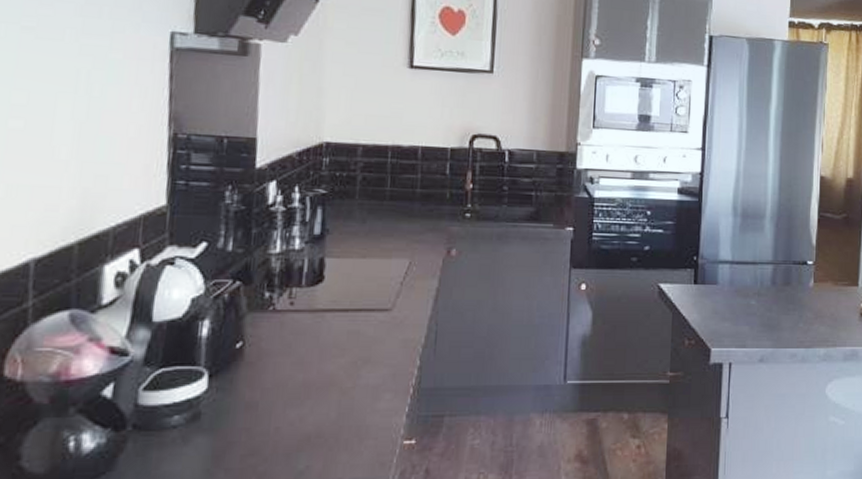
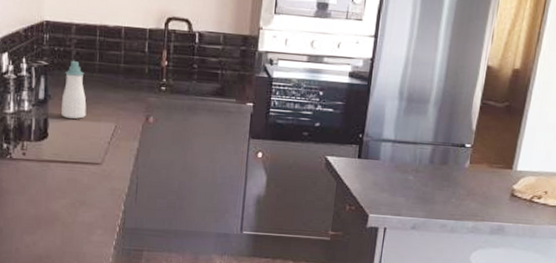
soap bottle: none [342,186,374,256] -> present [61,60,87,119]

